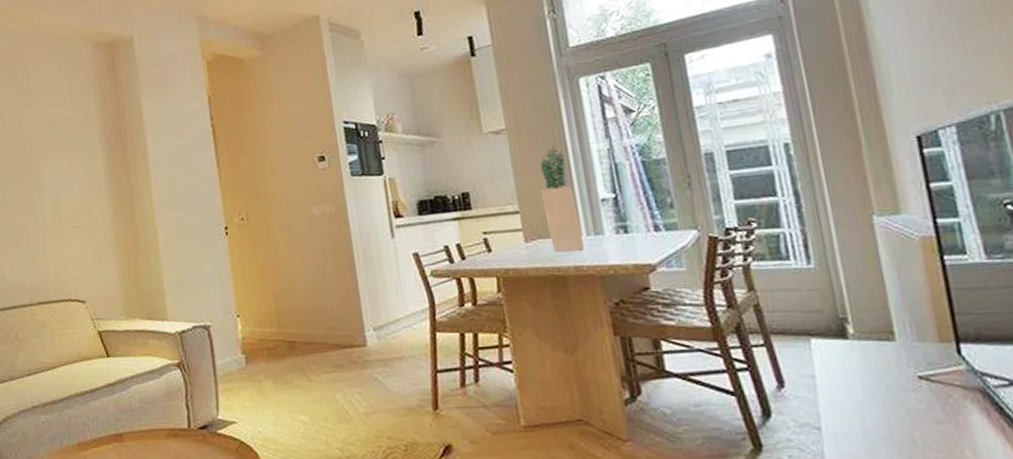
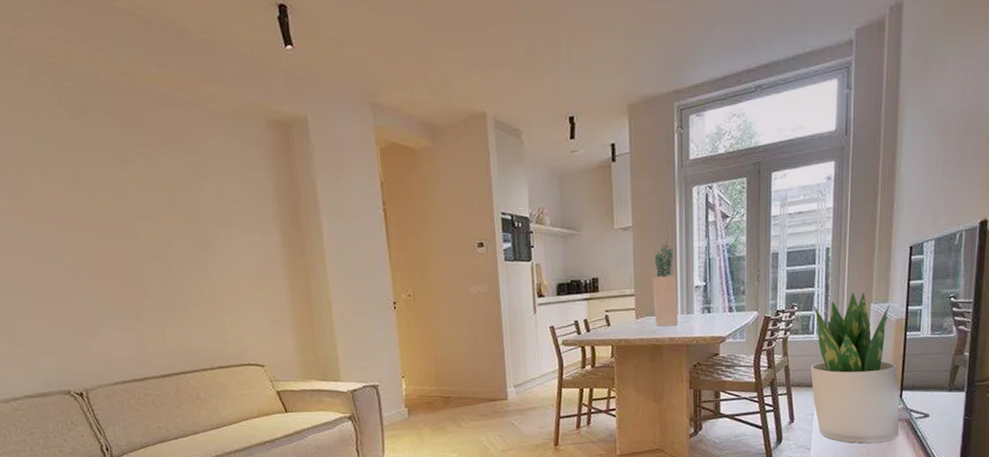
planter: none [781,200,971,424] -> present [811,292,900,444]

